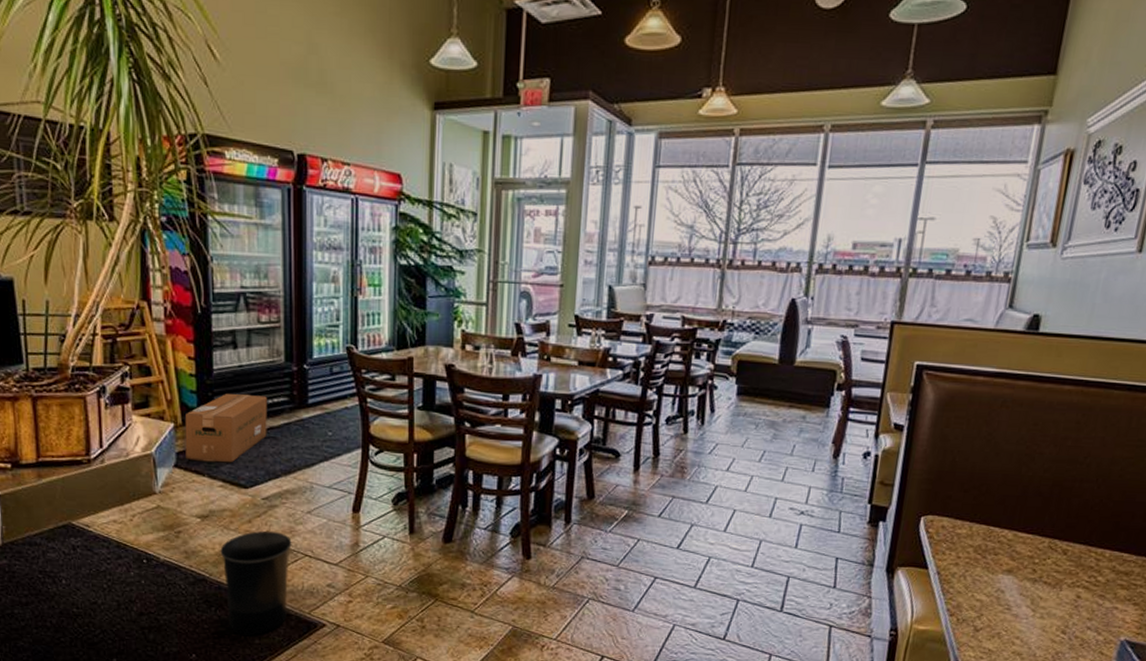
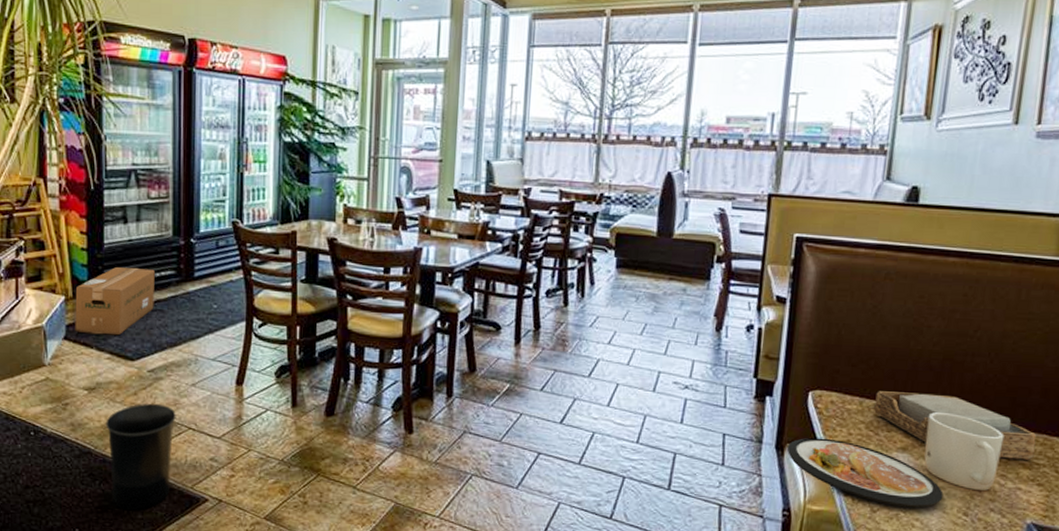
dish: none [897,561,1044,627] -> present [786,437,943,509]
napkin holder: none [983,516,1136,581] -> present [874,391,1037,460]
mug: none [1027,535,1106,610] -> present [924,411,1004,490]

